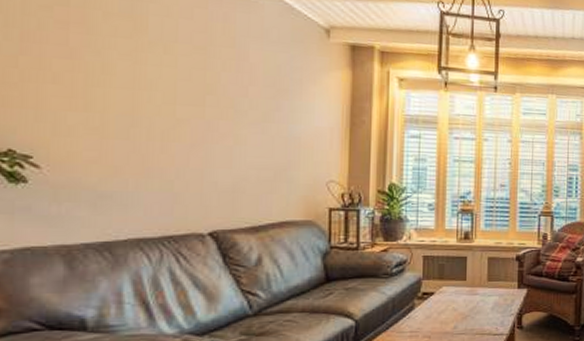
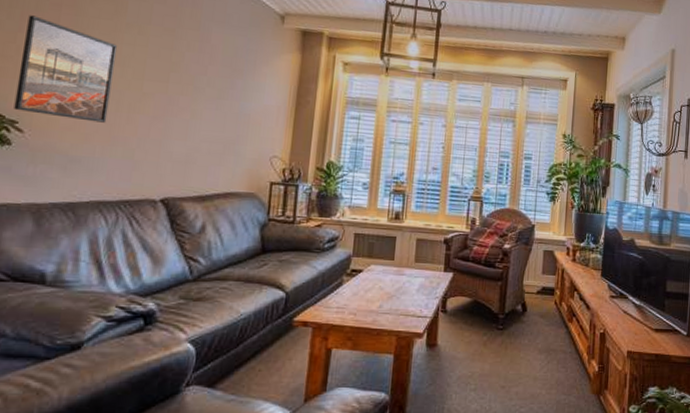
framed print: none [25,35,142,153] -> present [14,15,118,123]

